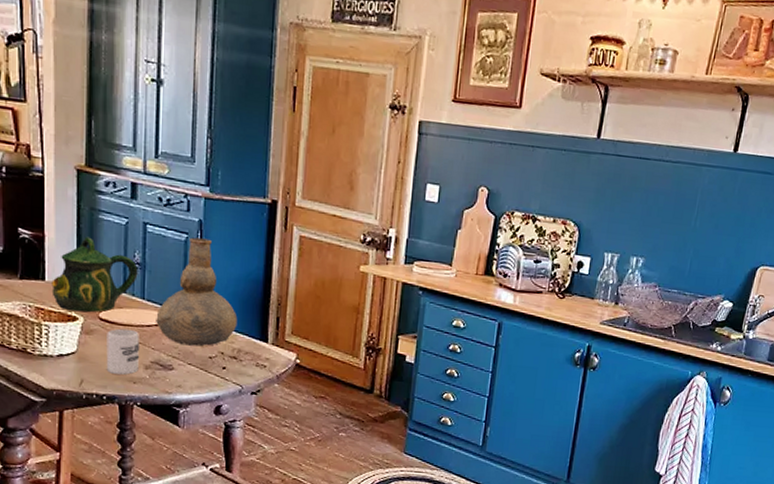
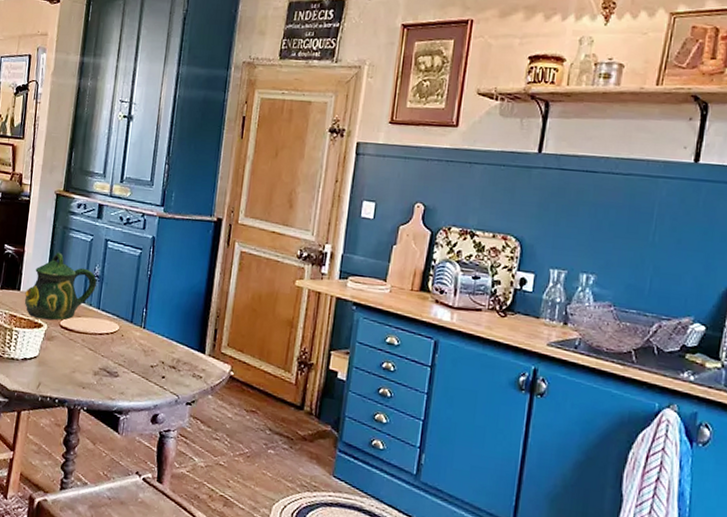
cup: present [106,328,140,375] -> none [61,335,92,380]
vase: present [156,237,238,346] -> none [107,252,179,355]

